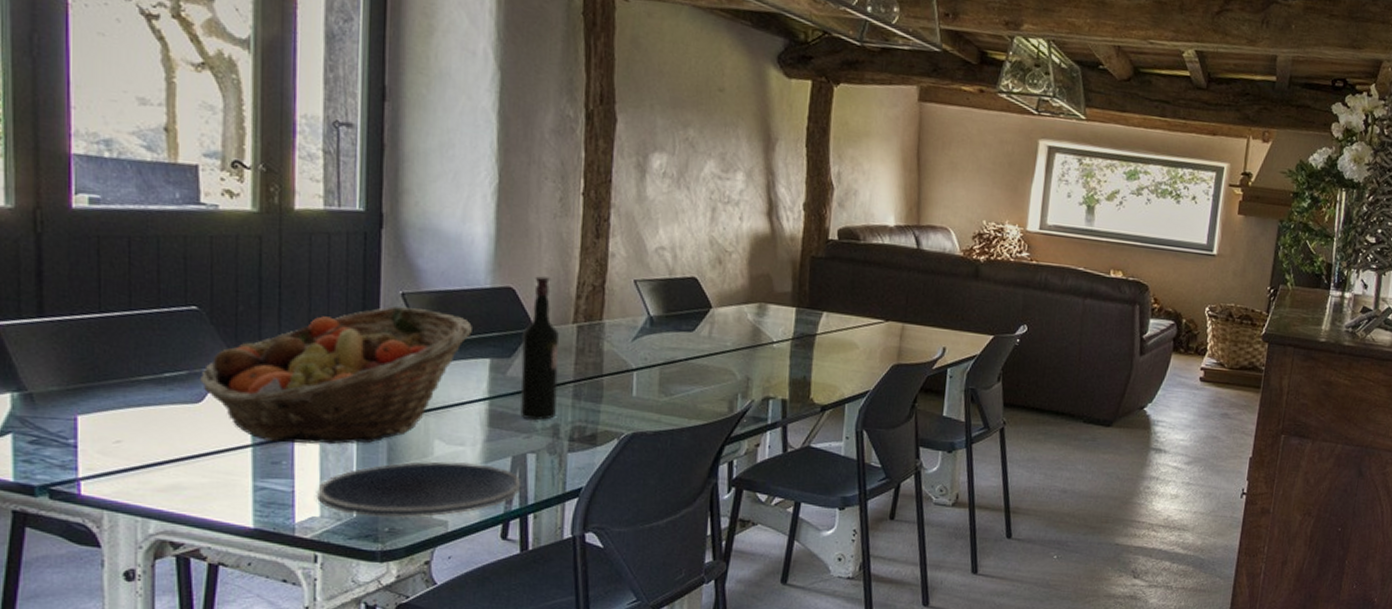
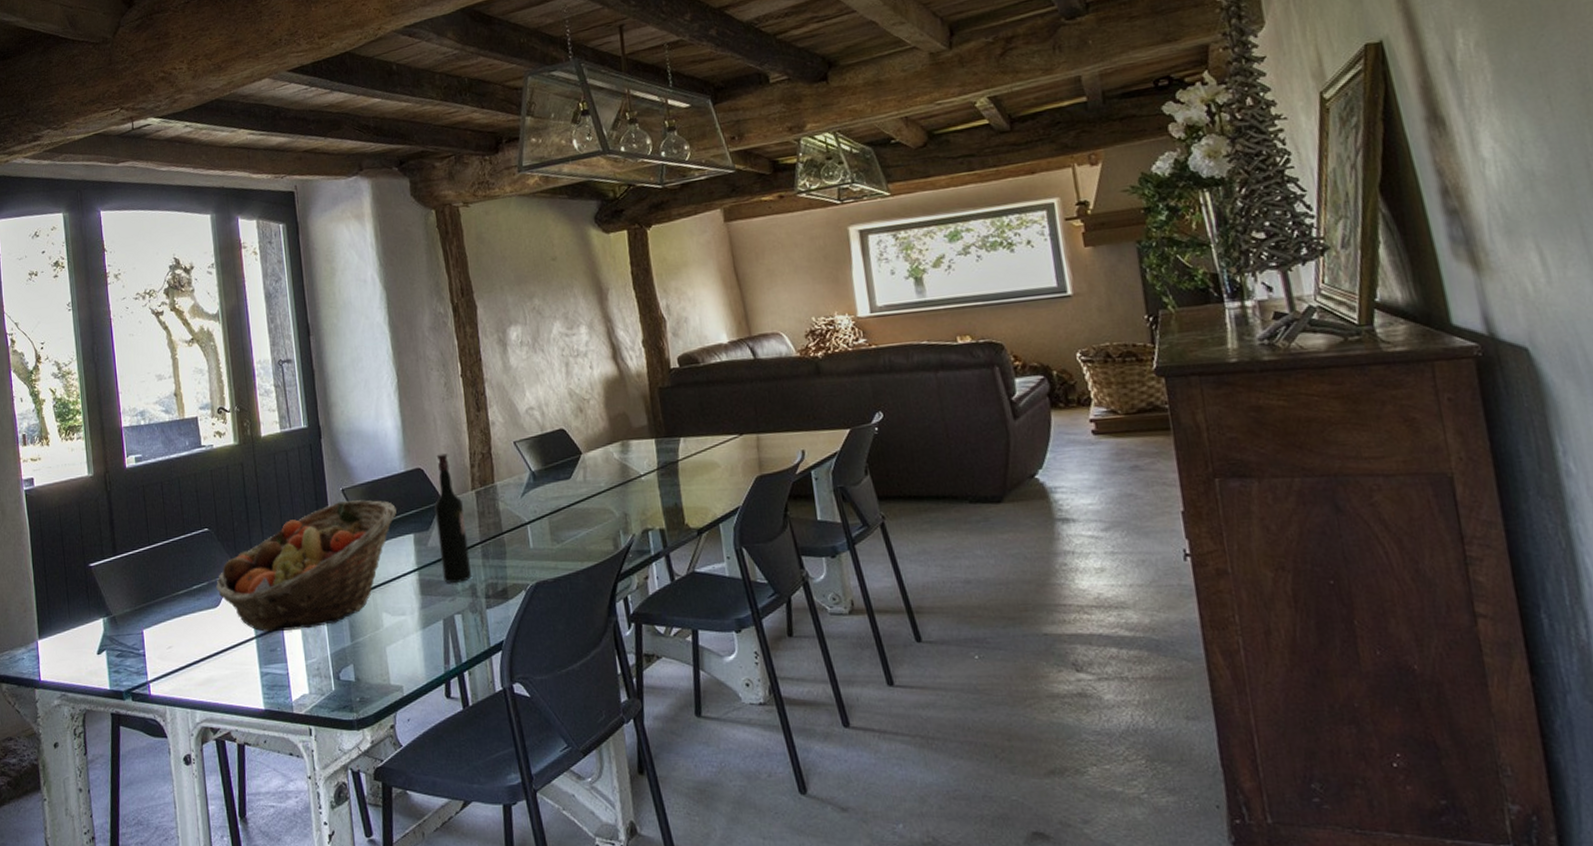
plate: present [316,461,522,518] -> none [303,630,455,689]

